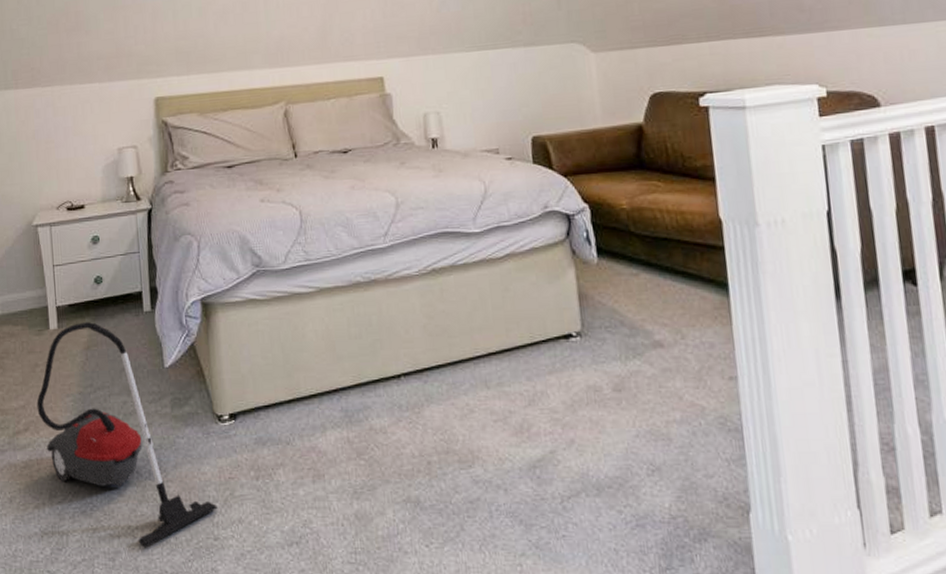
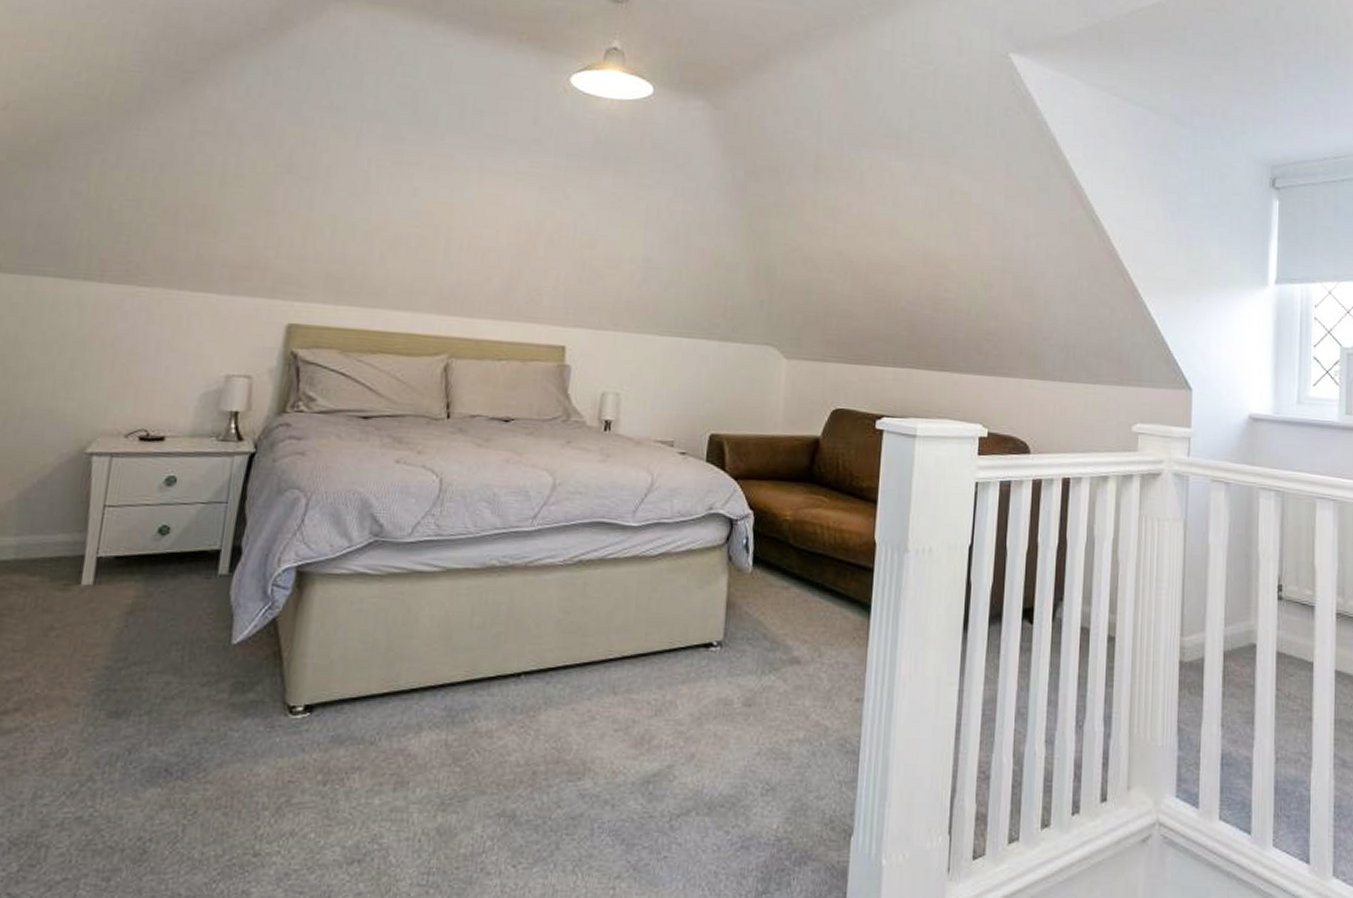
vacuum cleaner: present [36,322,218,548] -> none [39,580,266,865]

